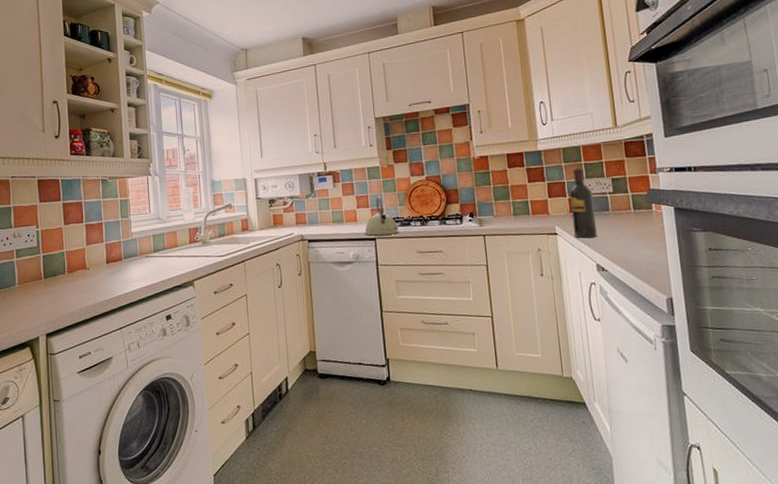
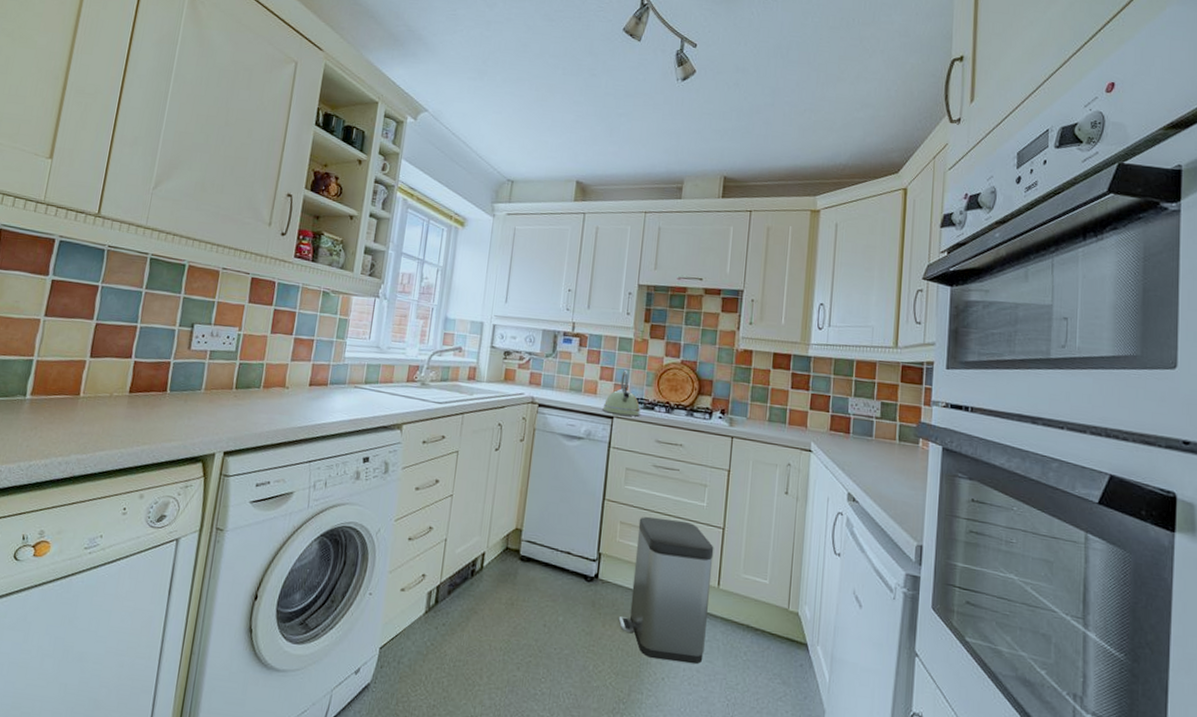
pedal bin: none [414,317,496,440] -> present [618,517,714,664]
wine bottle: present [569,167,597,239] -> none [829,383,859,464]

